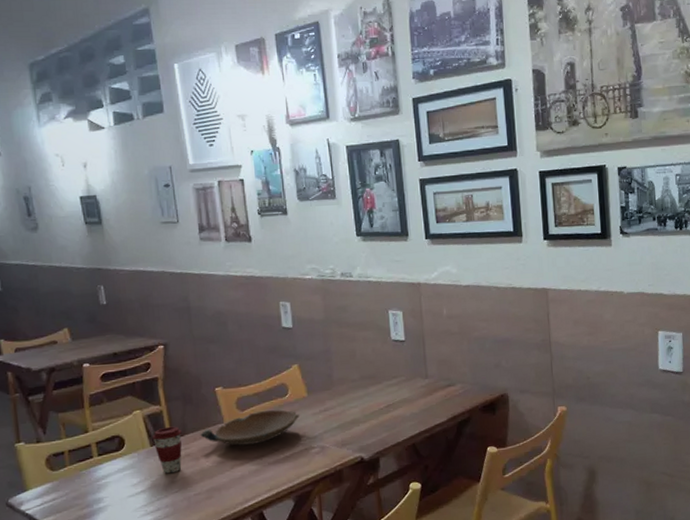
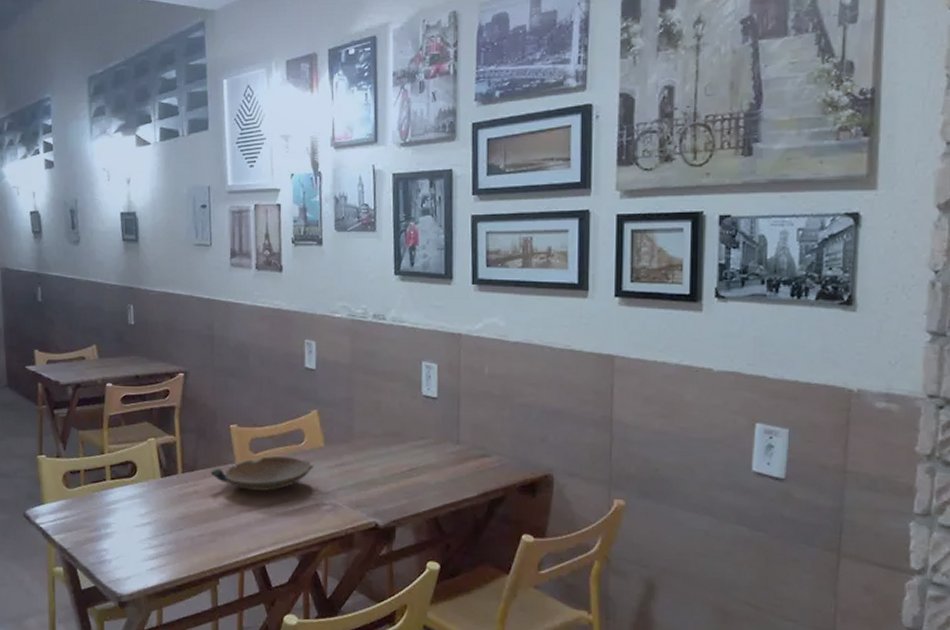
coffee cup: present [152,426,182,474] -> none [163,459,192,509]

